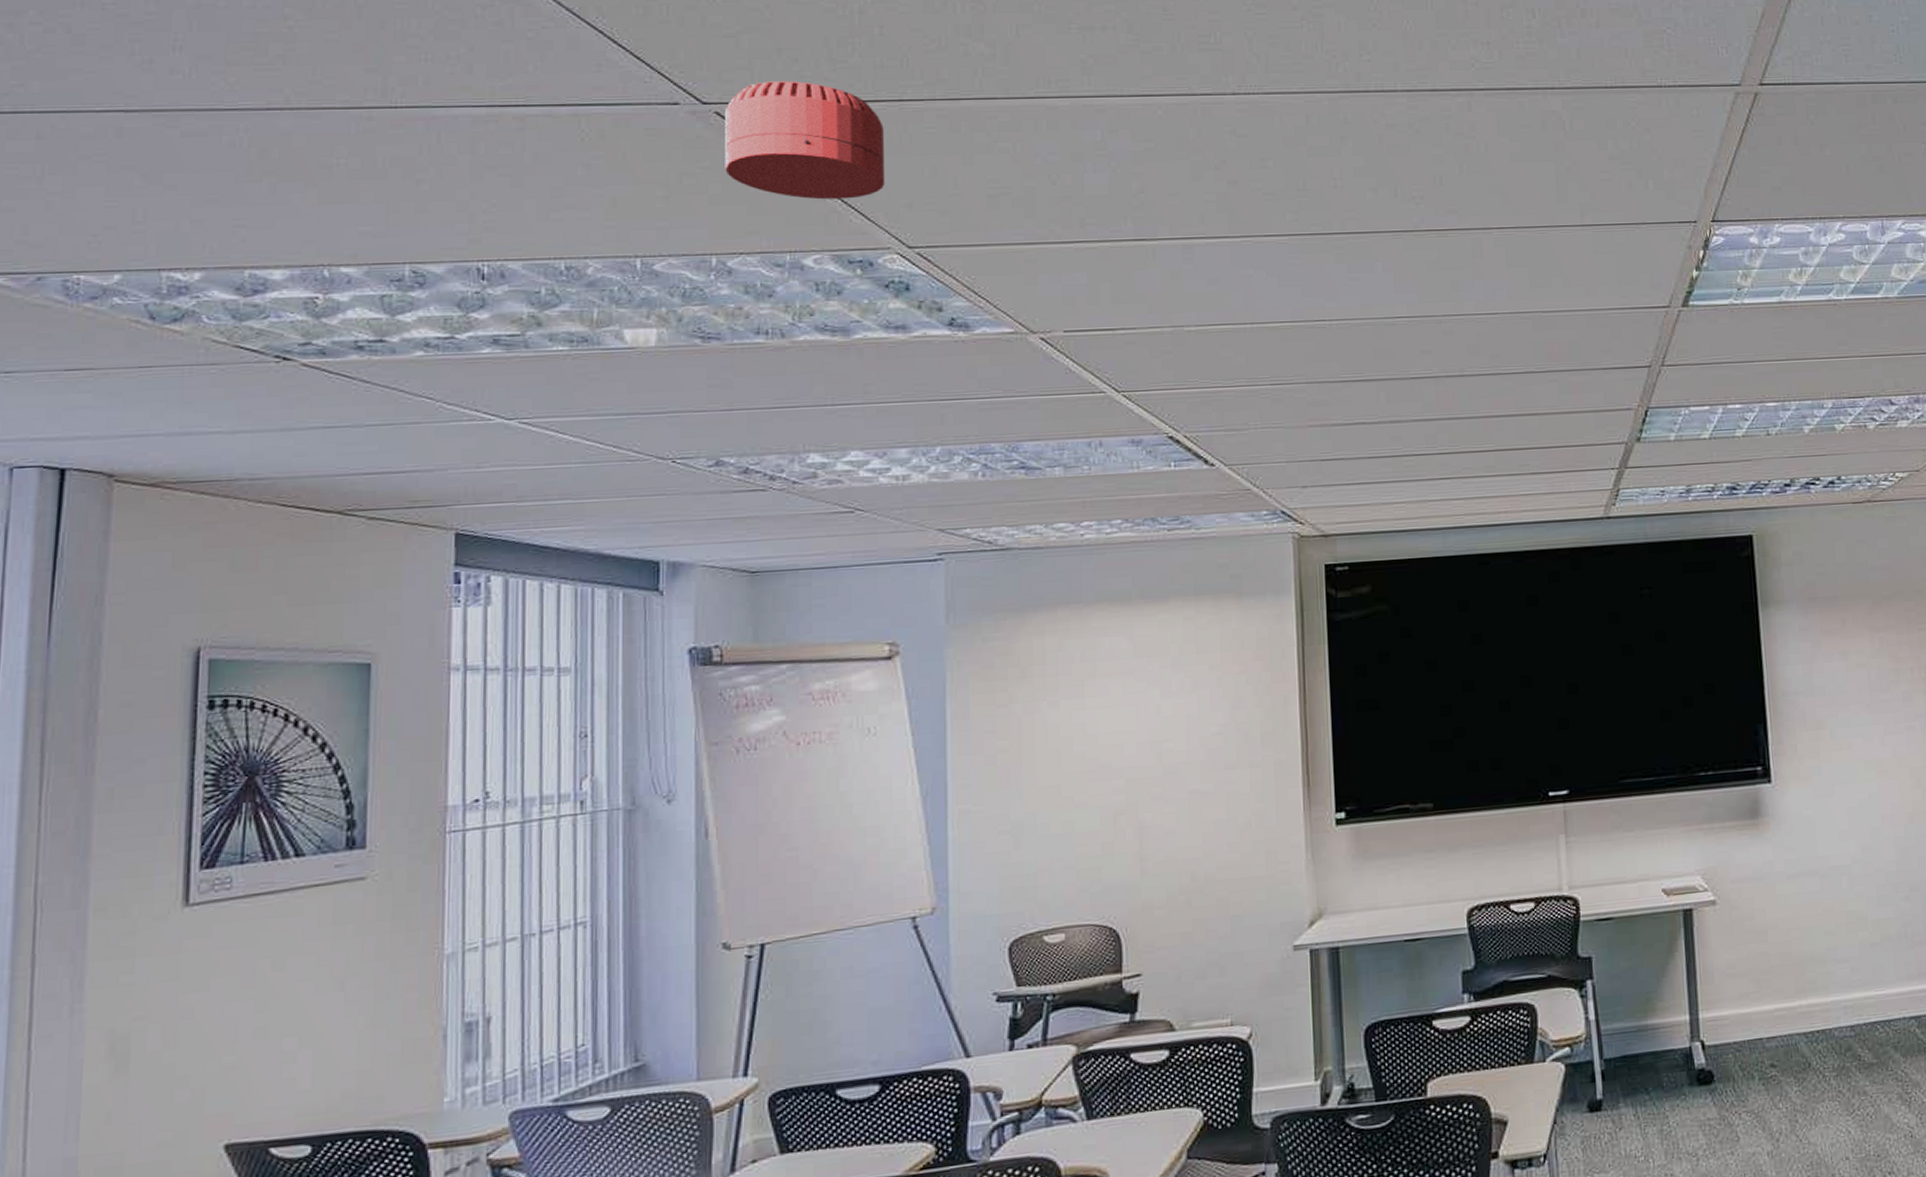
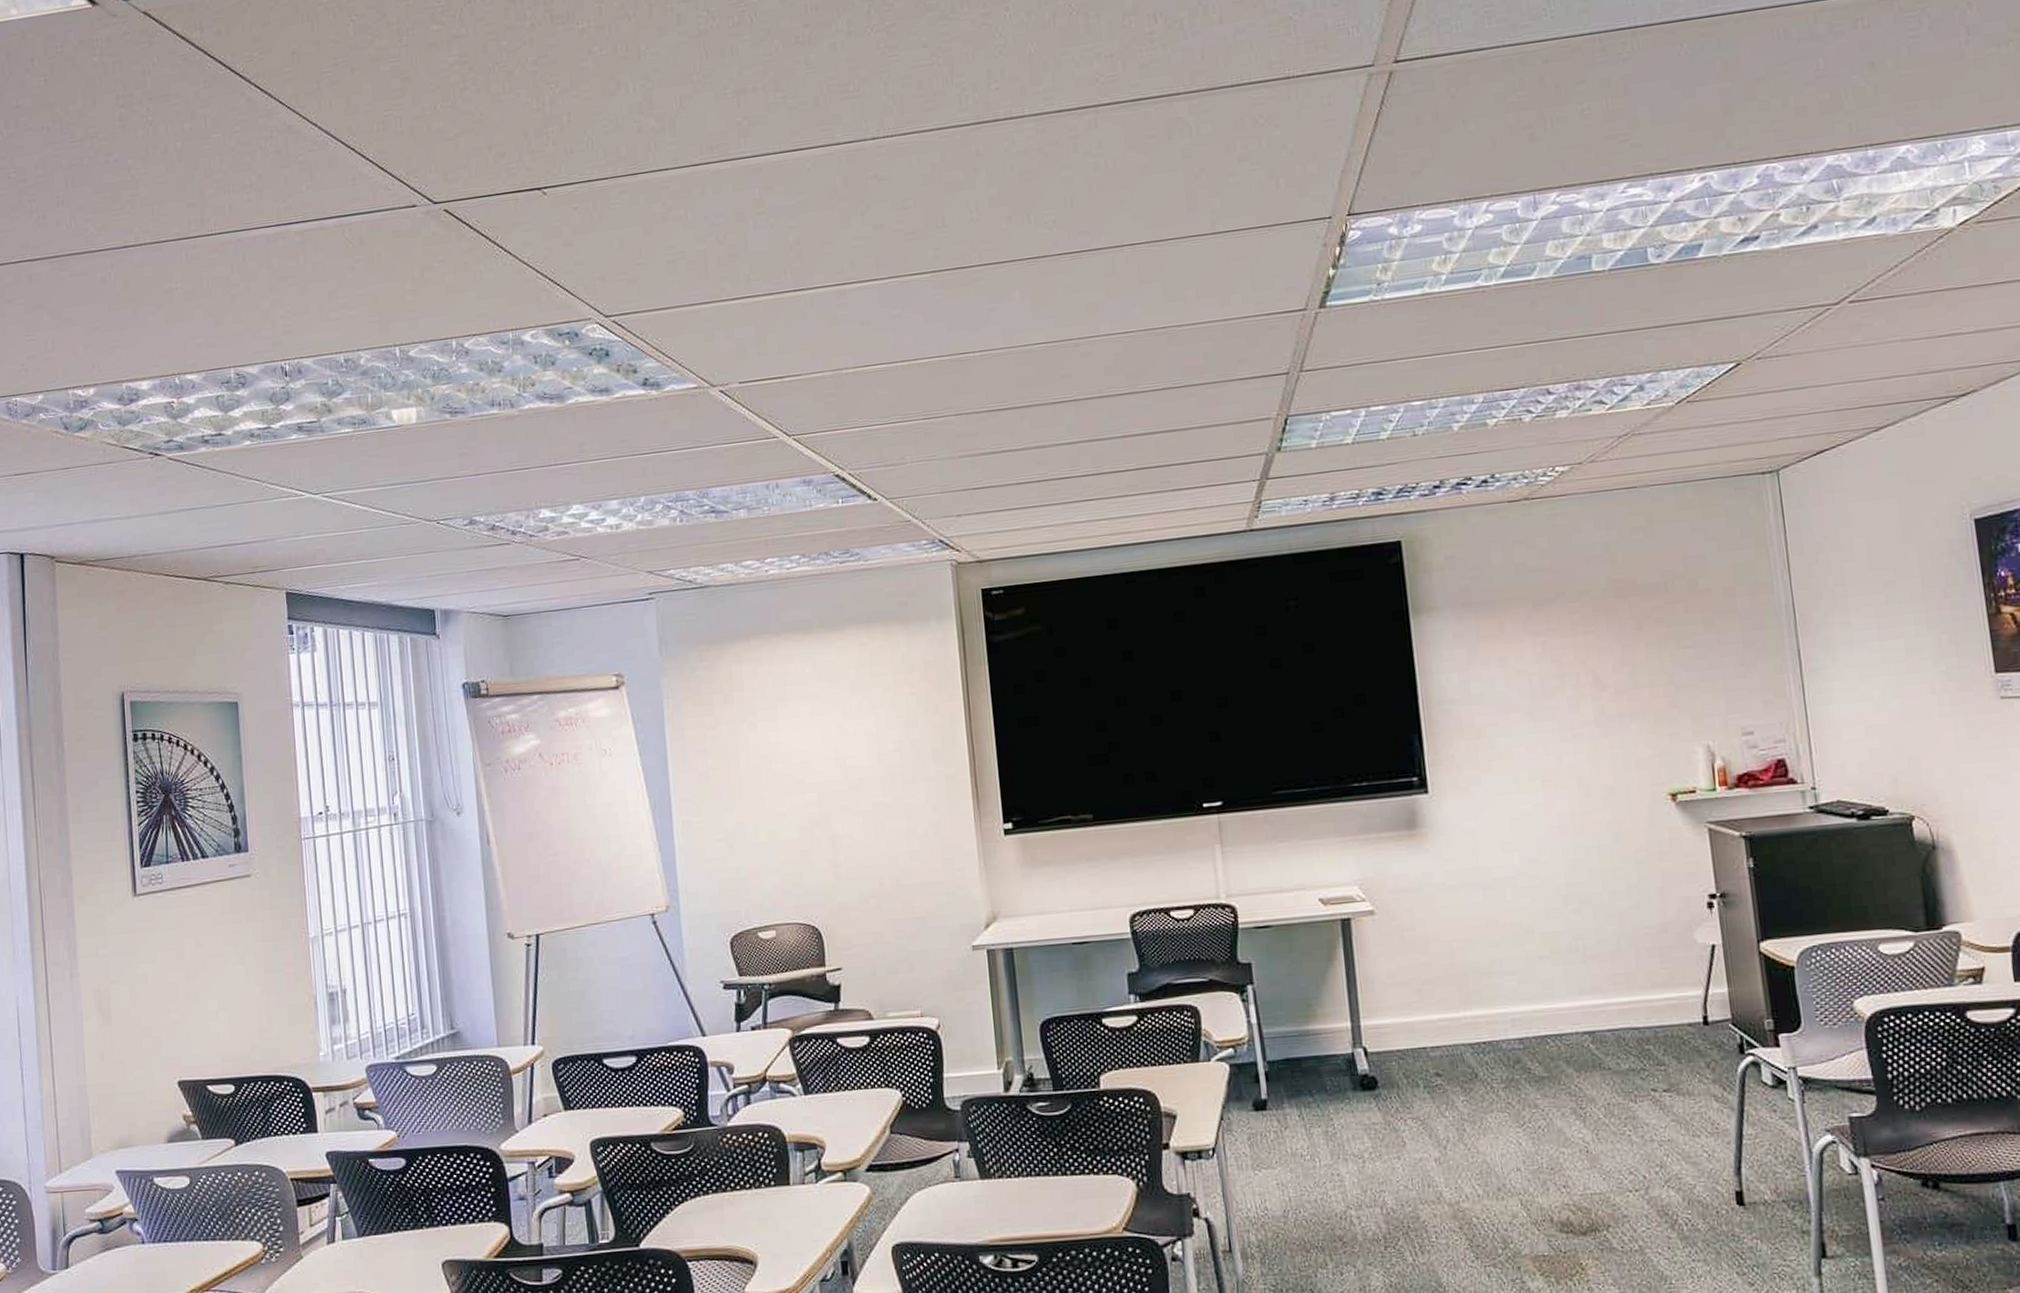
smoke detector: present [725,81,886,200] -> none [452,173,583,281]

